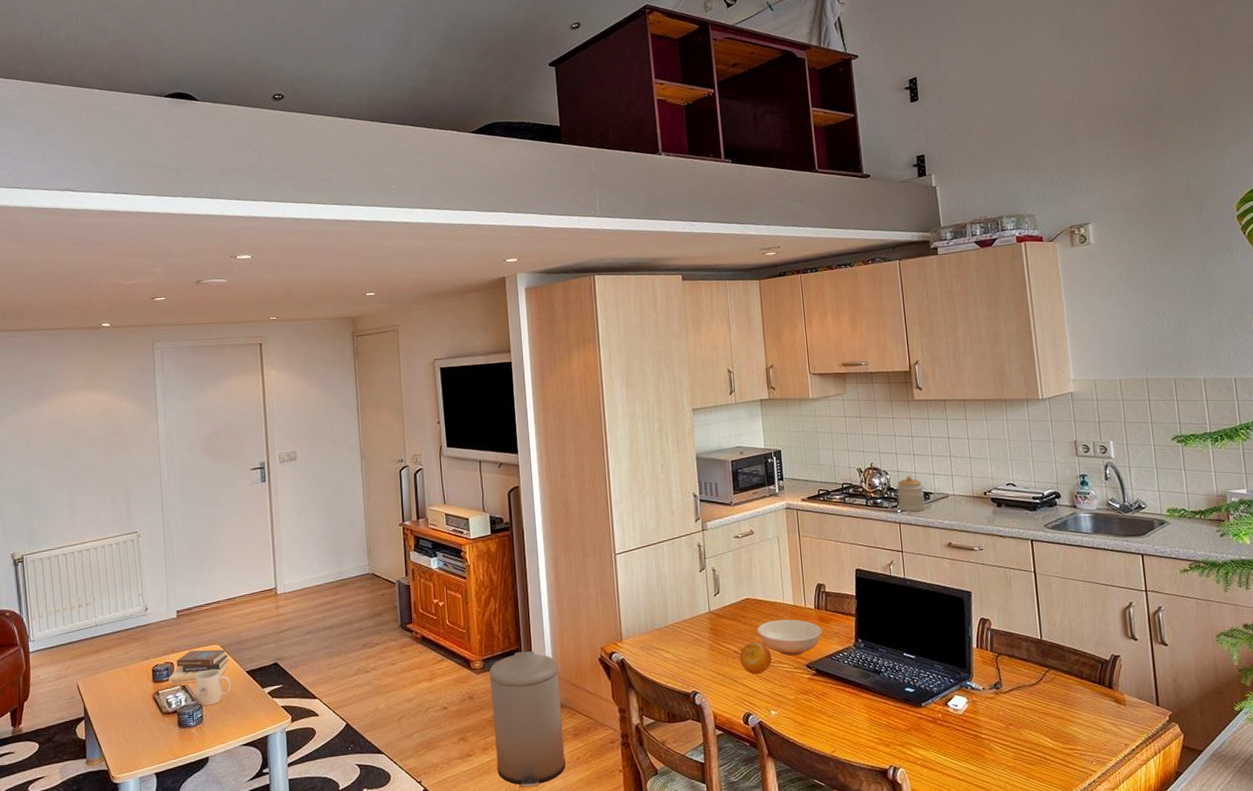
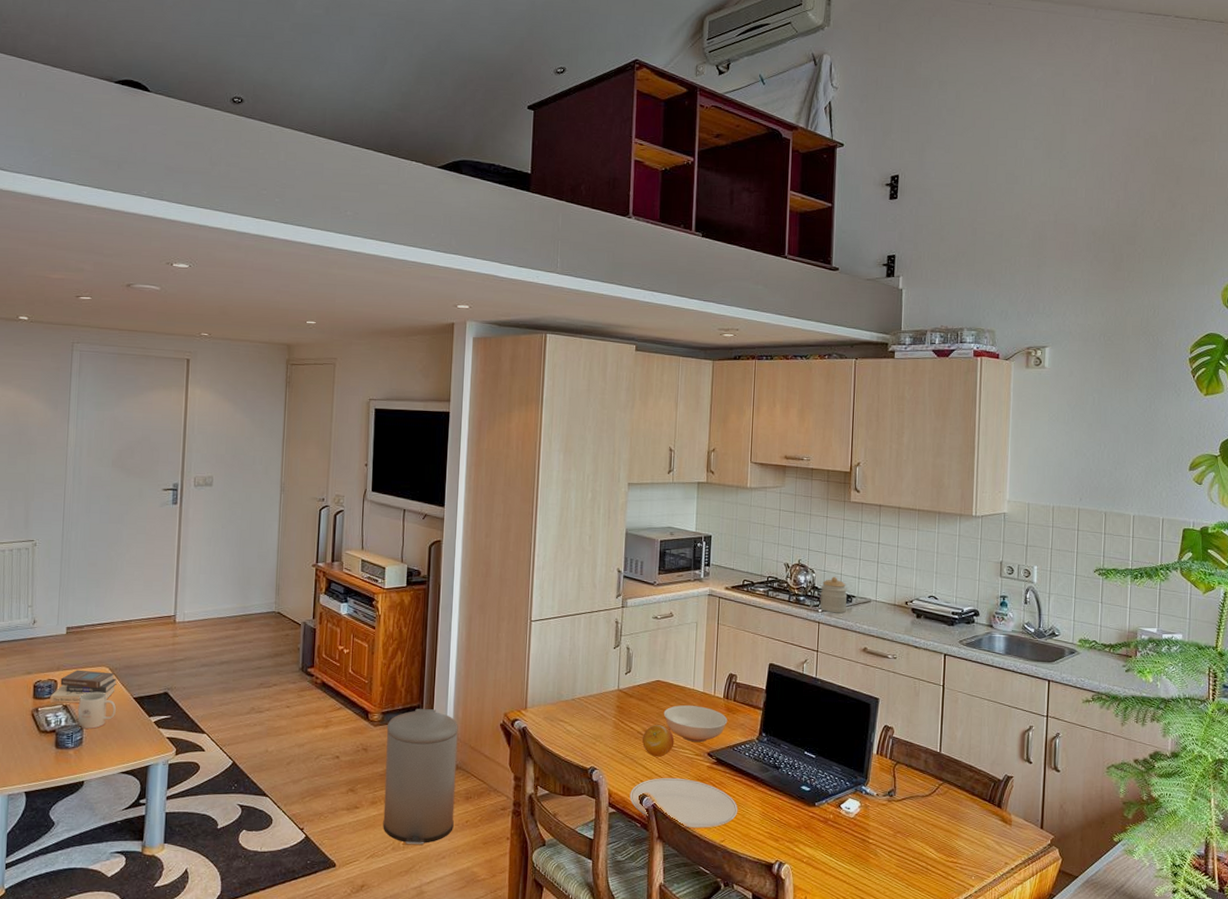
plate: none [734,693,845,743] -> present [630,777,738,829]

